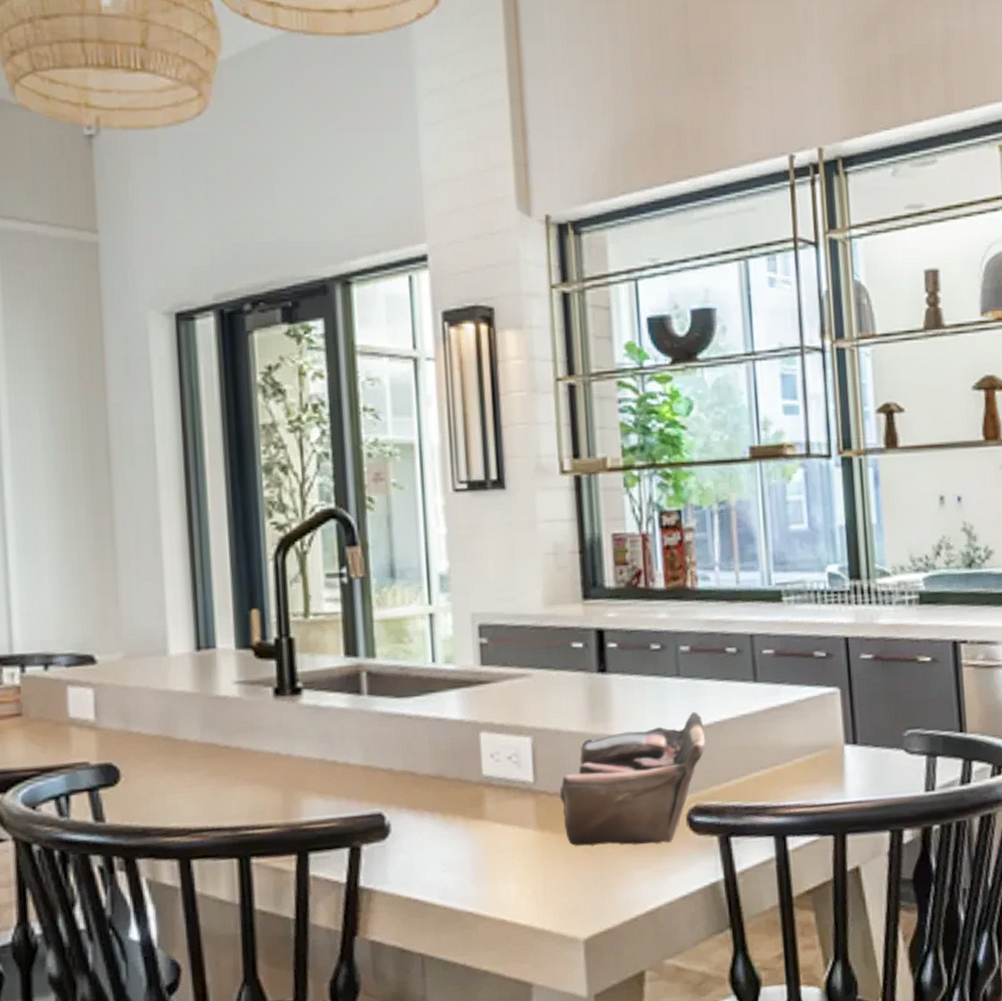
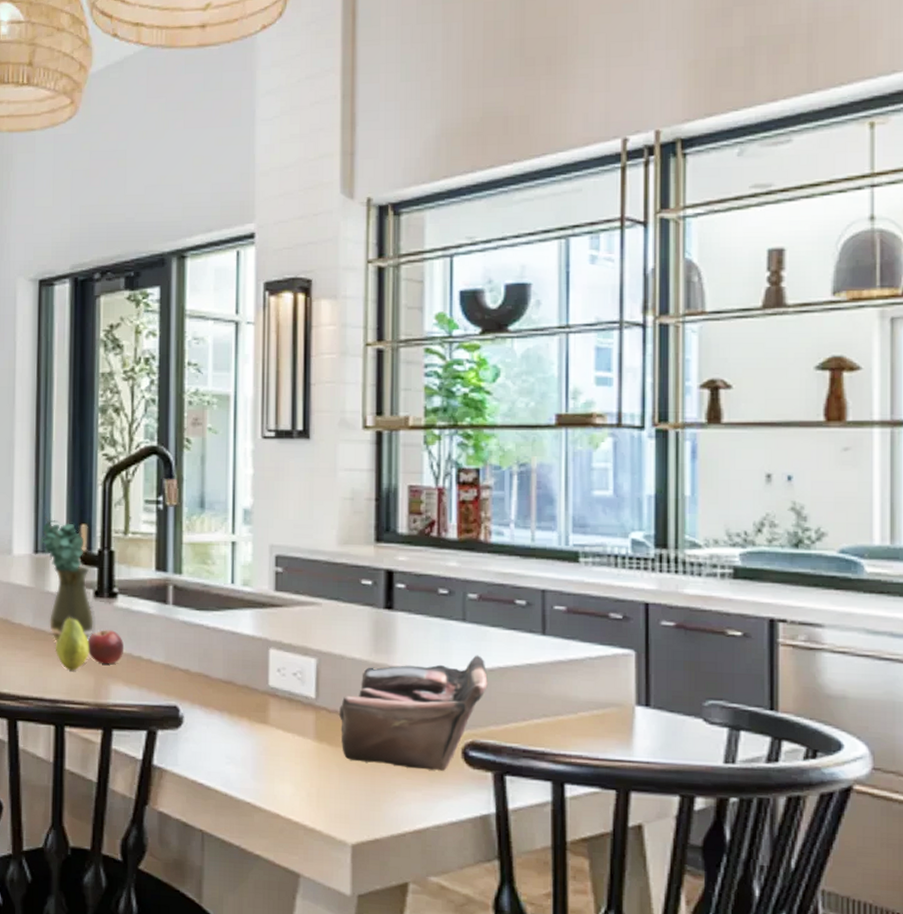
vase: none [202,603,276,757] -> present [40,515,93,643]
fruit: none [232,721,274,789] -> present [56,614,90,671]
fruit: none [270,733,315,775] -> present [87,630,125,664]

